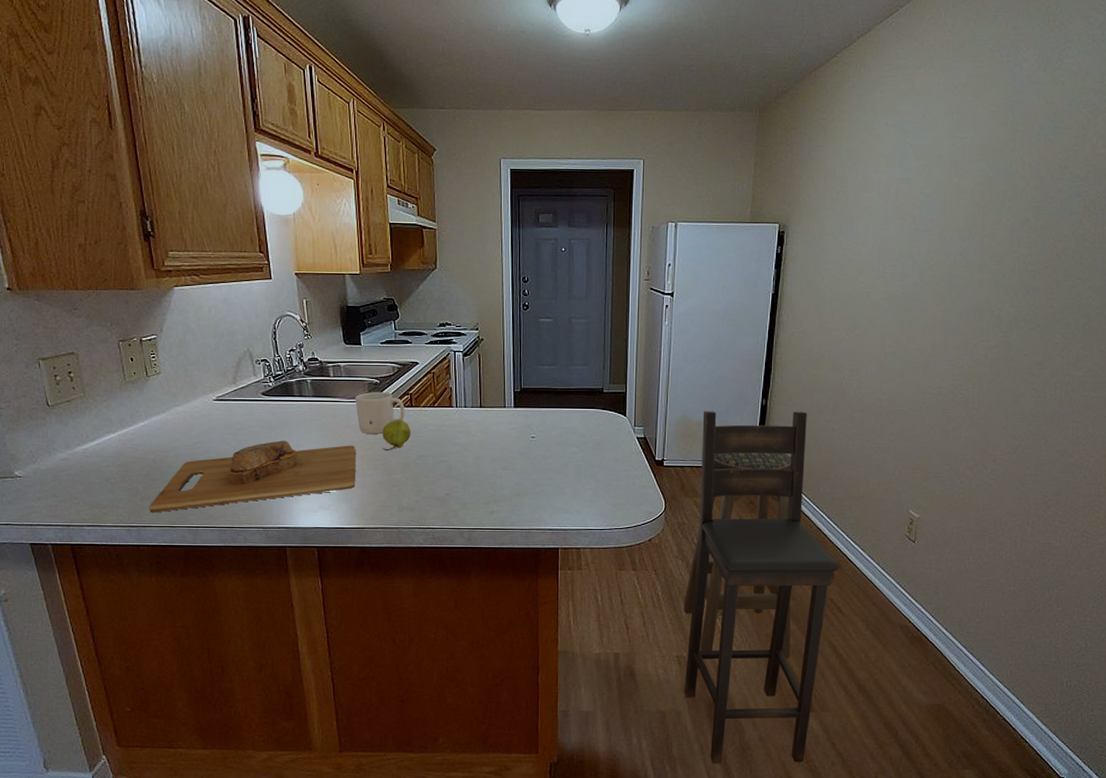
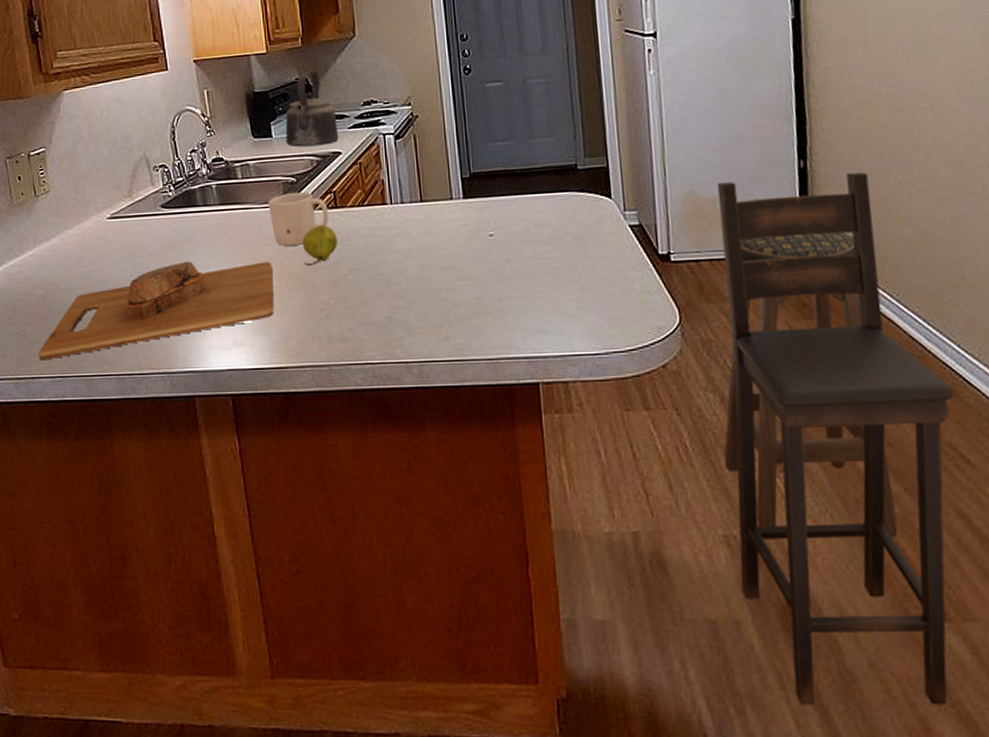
kettle: none [372,292,418,356] -> present [285,70,339,147]

